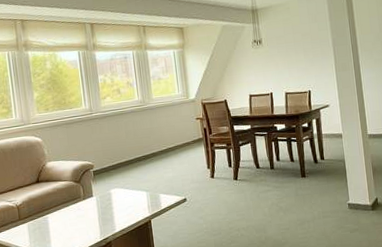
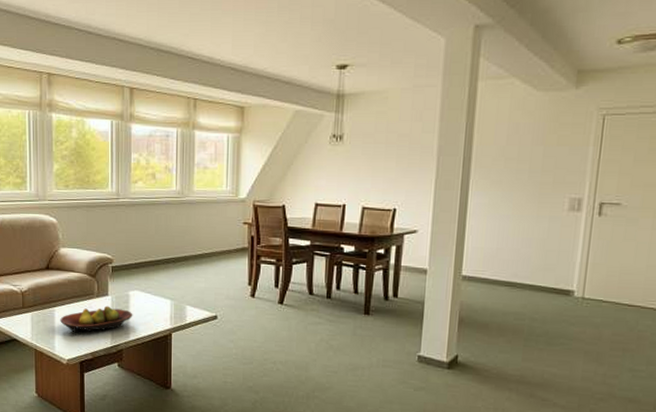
fruit bowl: none [53,205,117,234] -> present [60,306,133,333]

